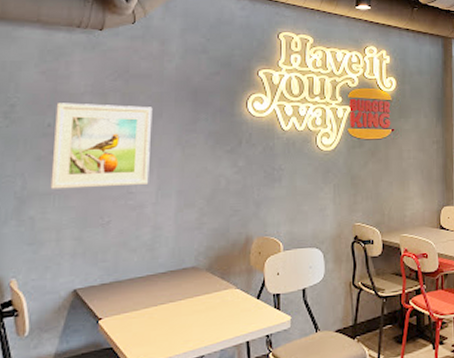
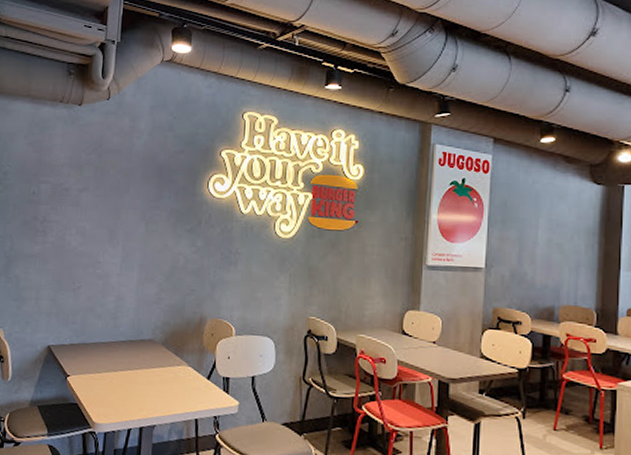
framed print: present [50,103,153,189] -> none [33,173,121,256]

